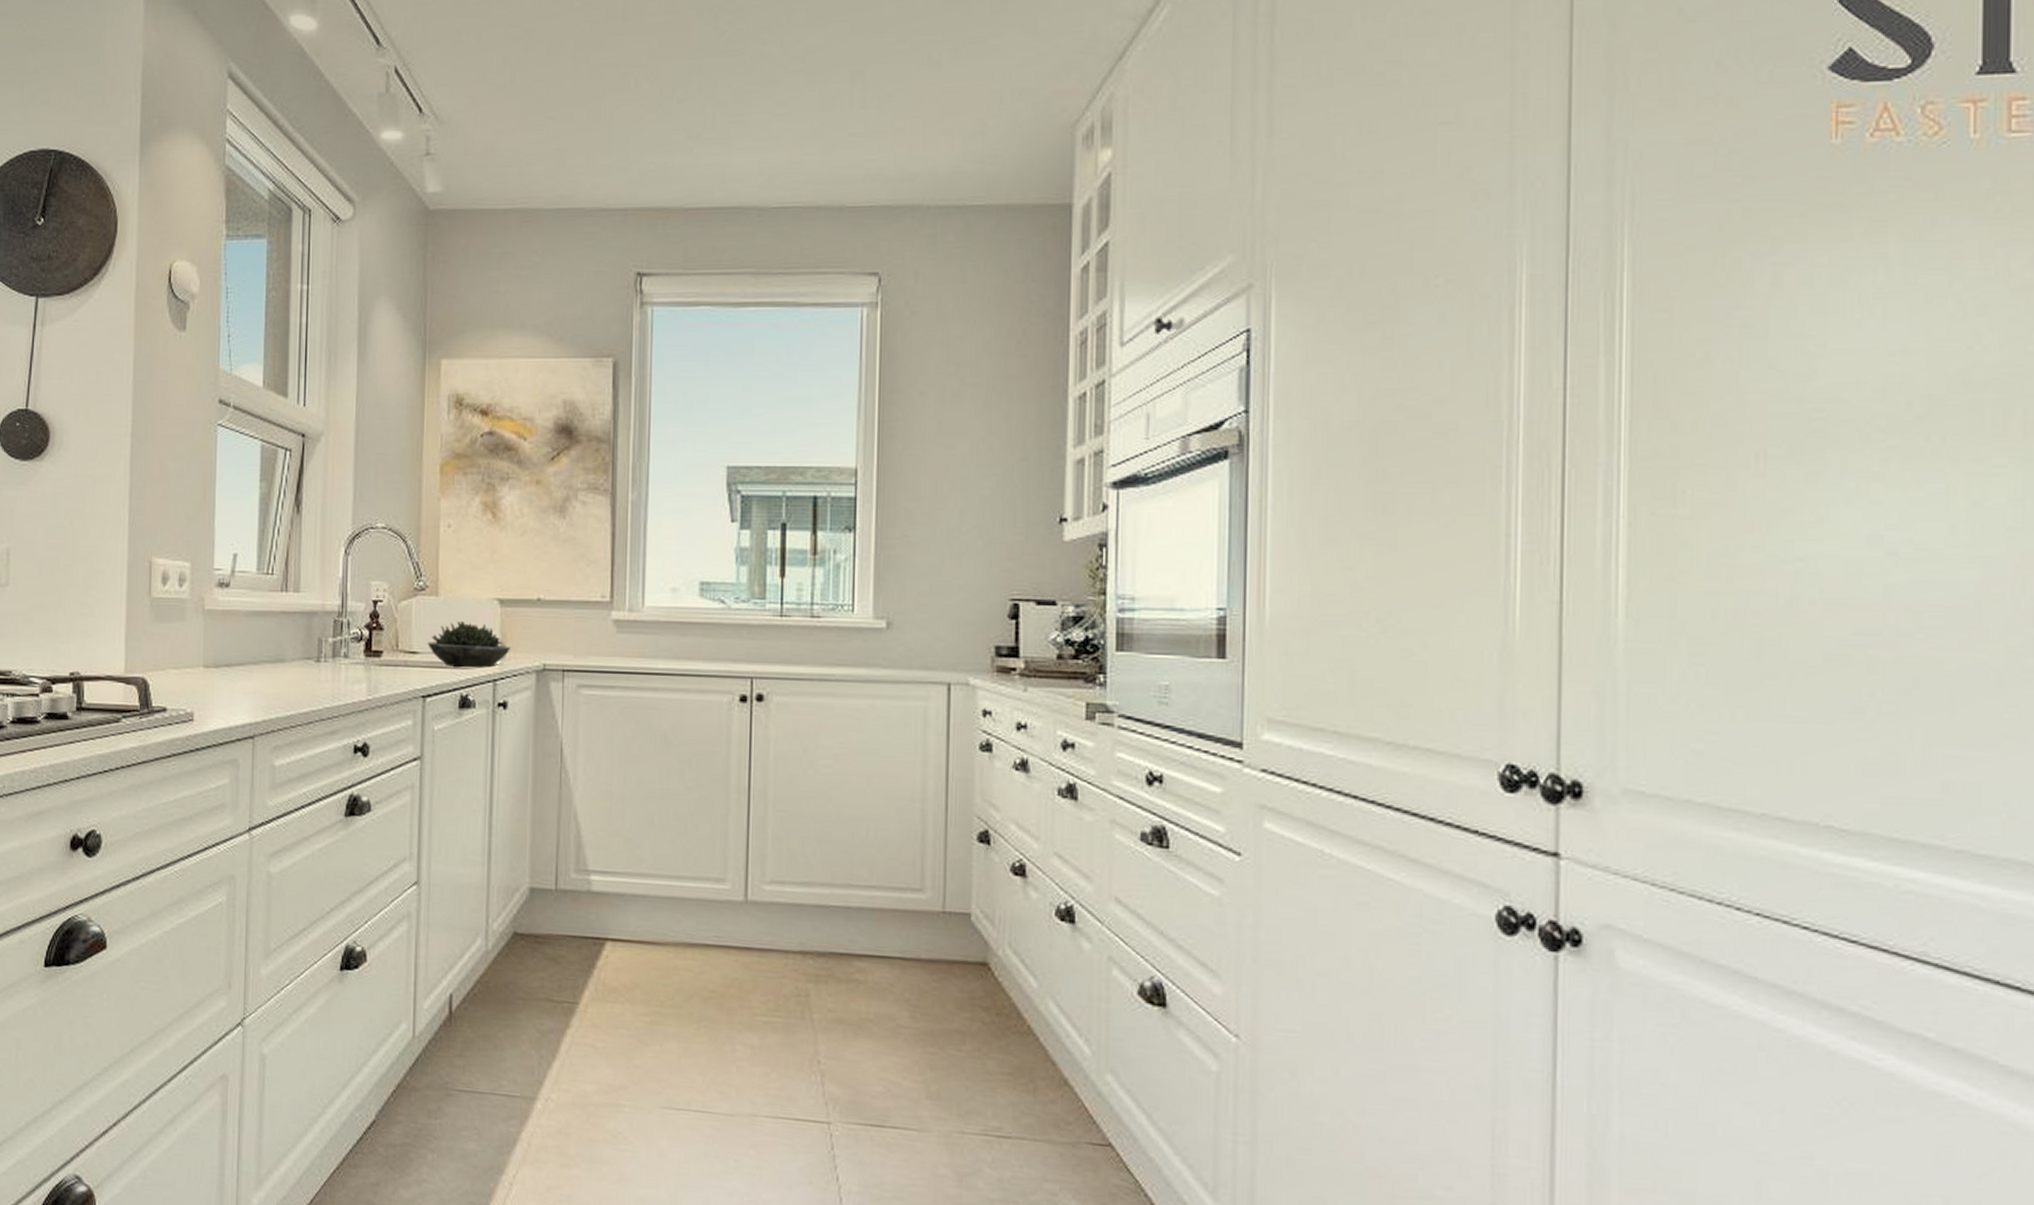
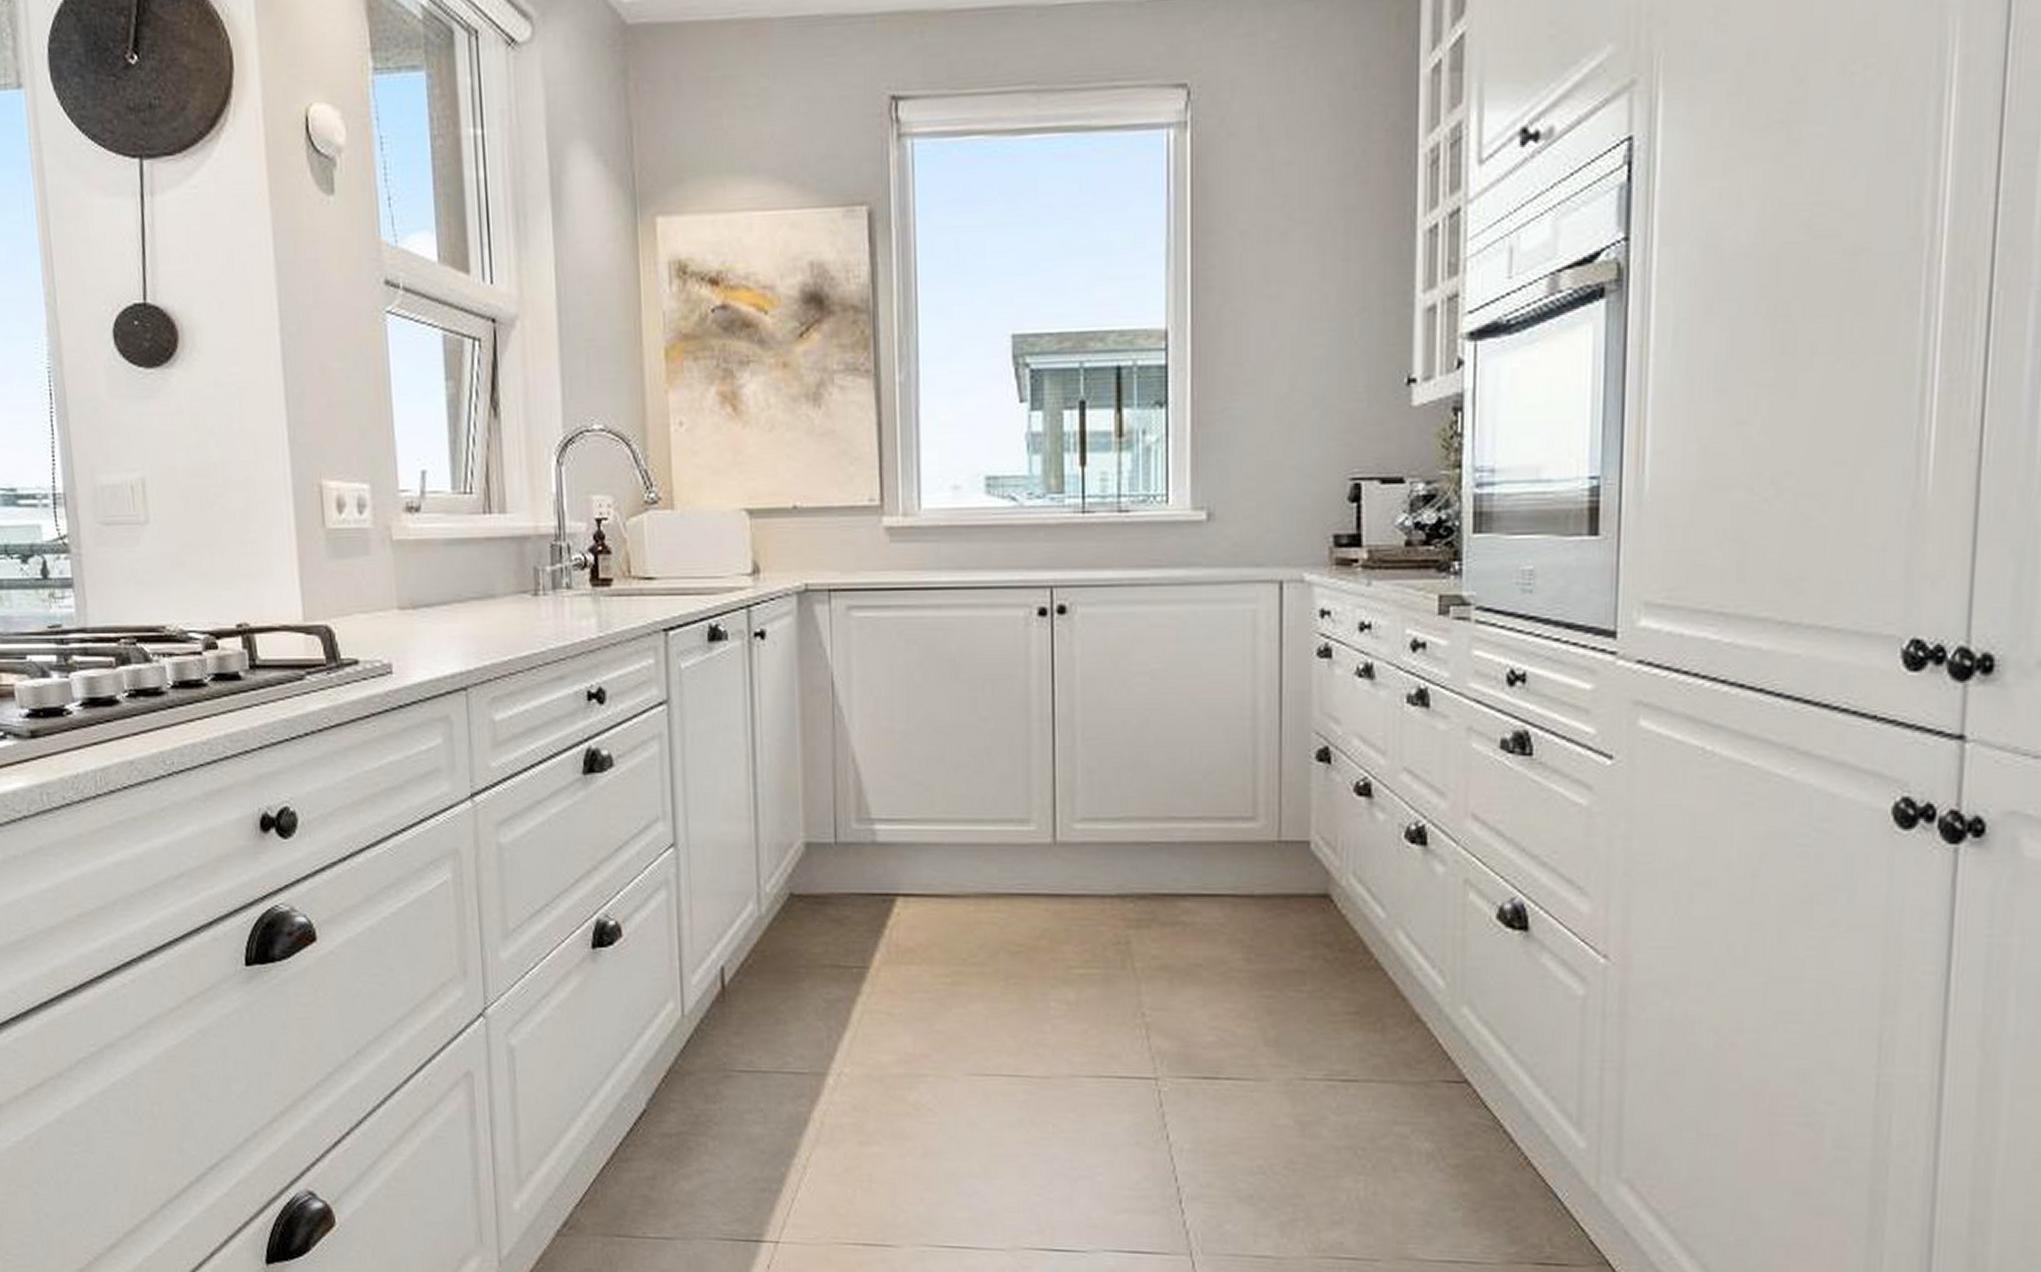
succulent plant: present [427,620,511,668] -> none [665,537,766,592]

